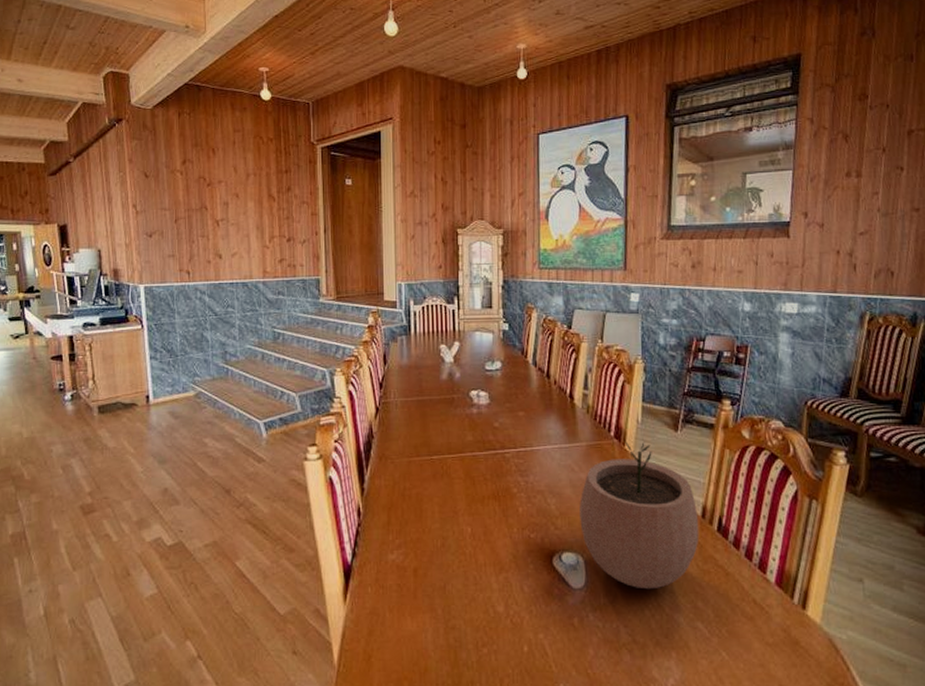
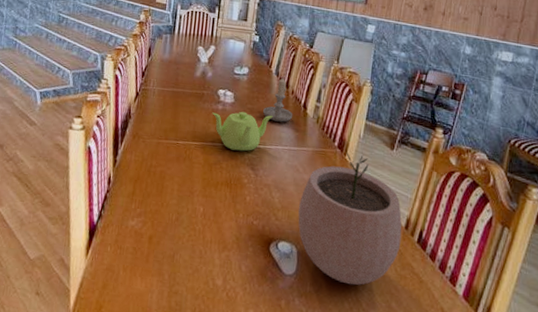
teapot: none [467,411,537,458] -> present [212,111,273,151]
candle: none [524,367,559,418] -> present [263,78,293,122]

